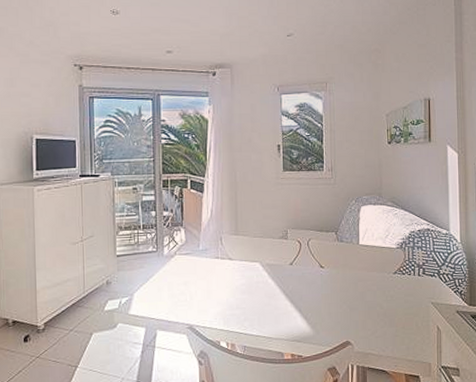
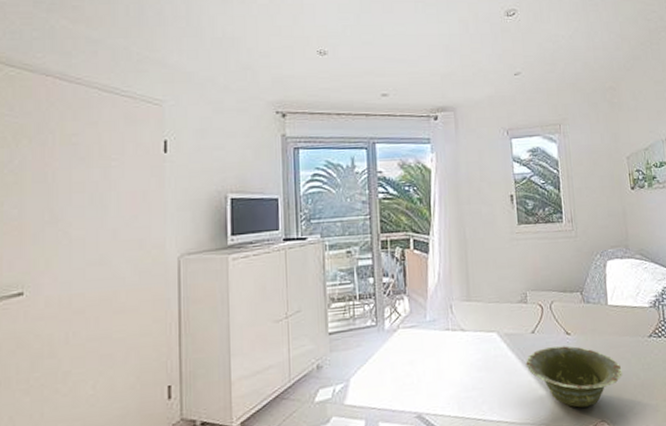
dish: none [283,277,368,329] -> present [526,346,623,408]

